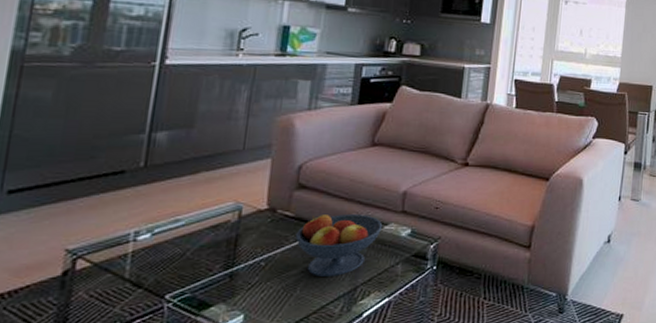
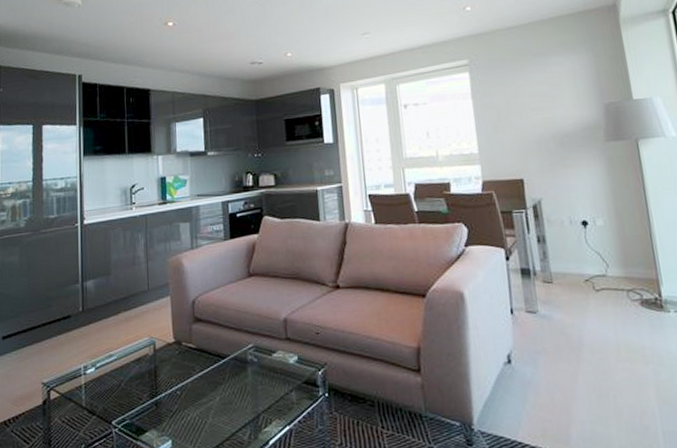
fruit bowl: present [295,215,383,278] -> none [200,343,272,406]

